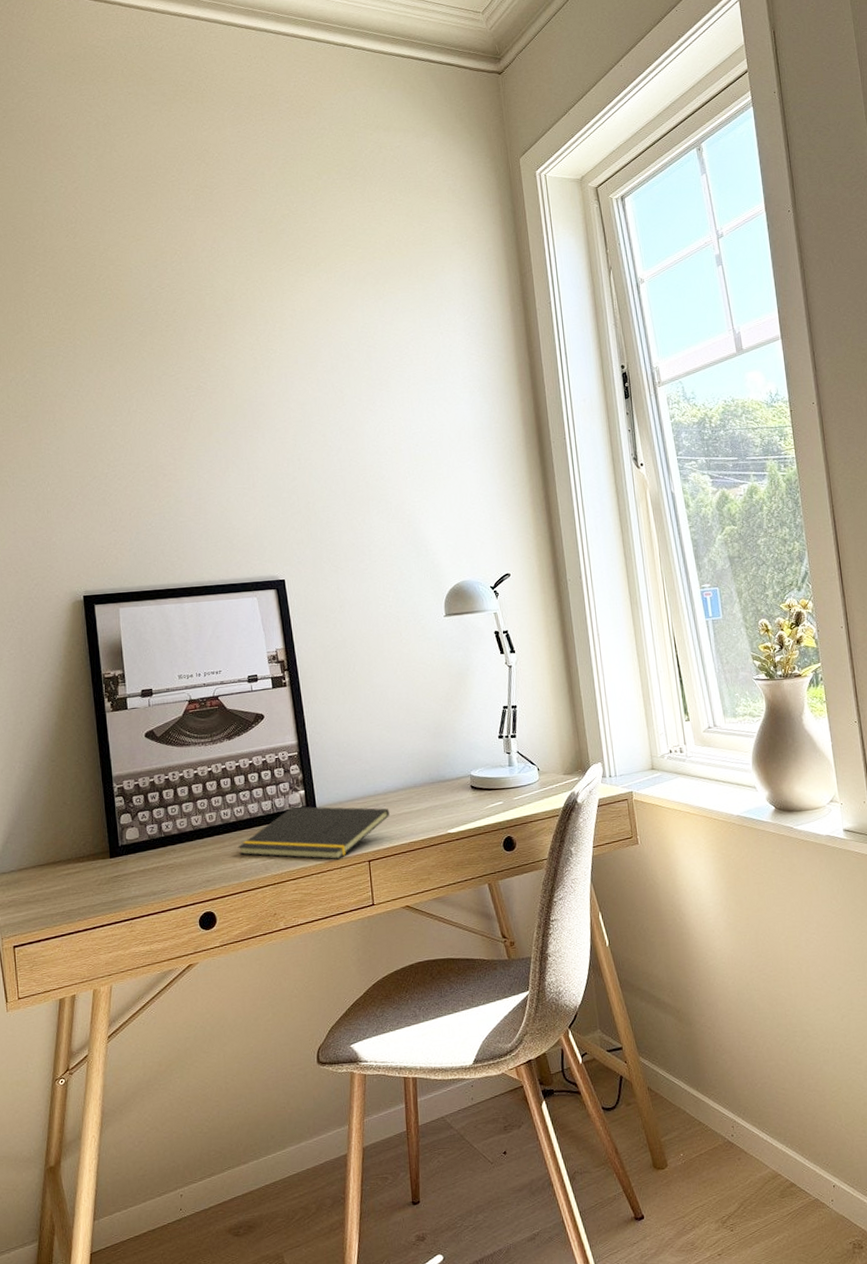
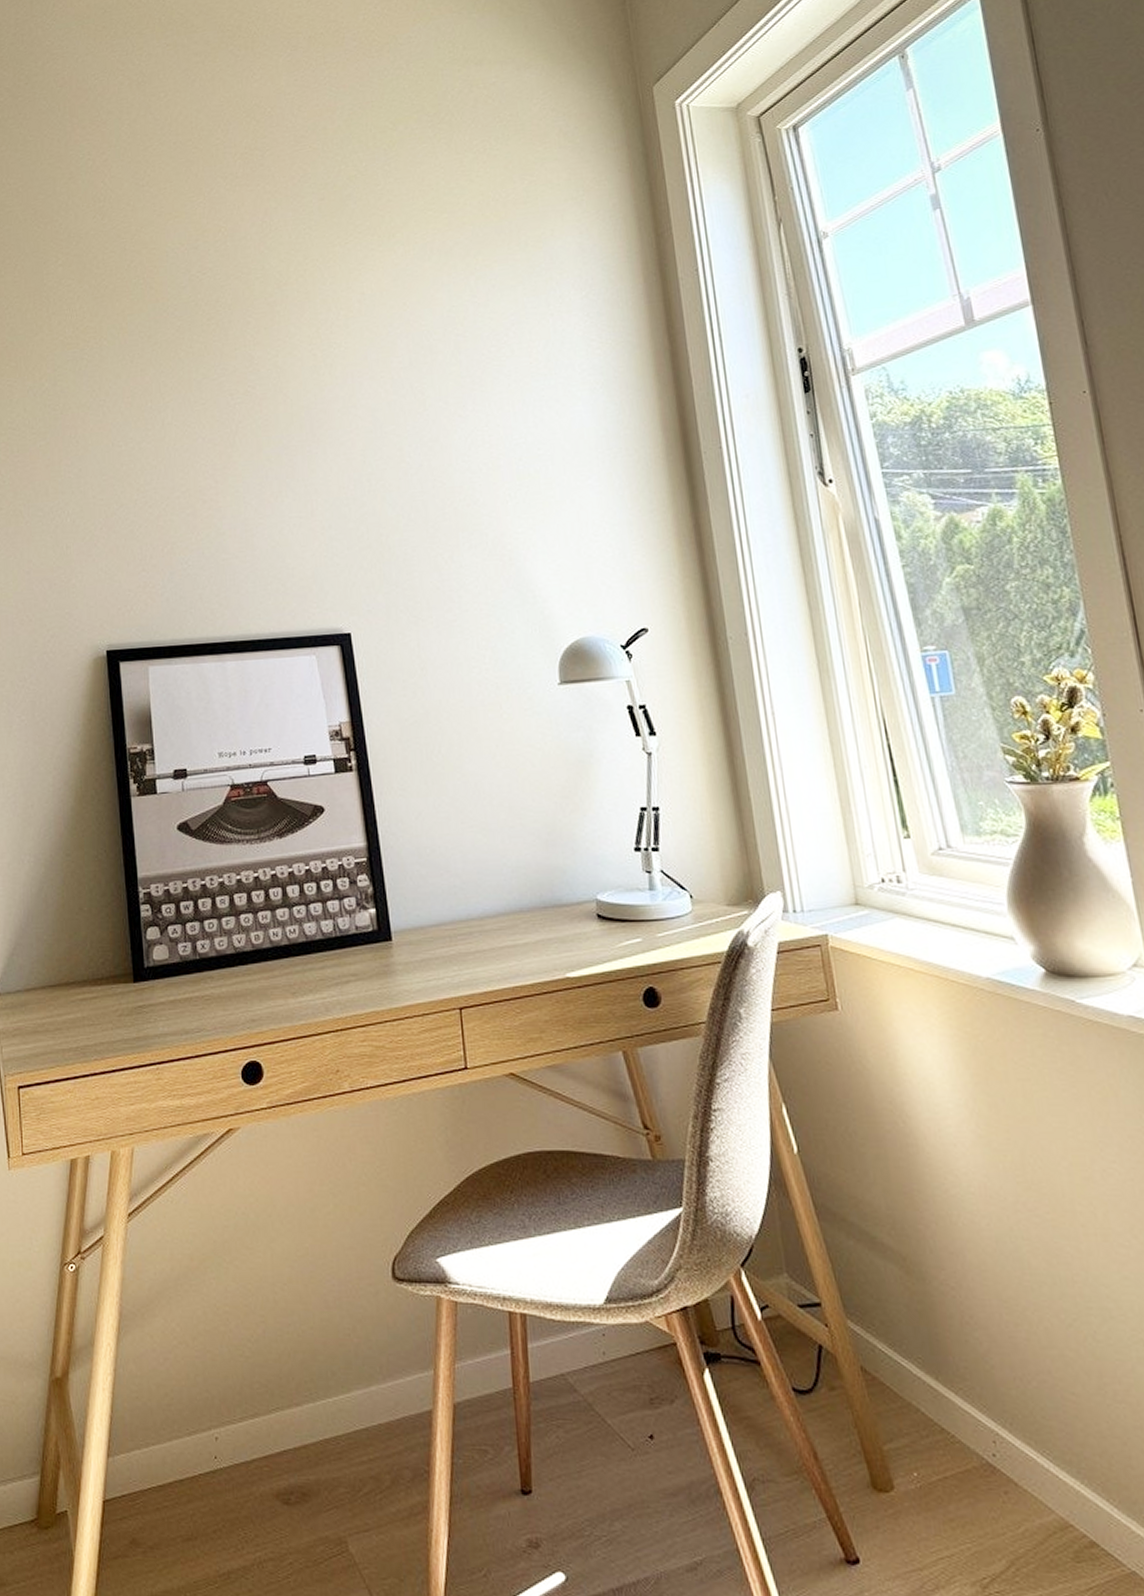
notepad: present [237,806,390,860] -> none [290,929,488,1004]

